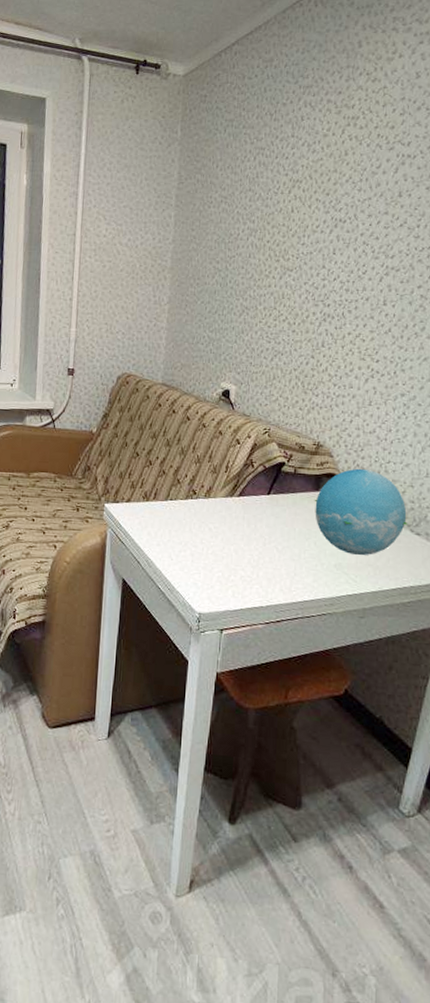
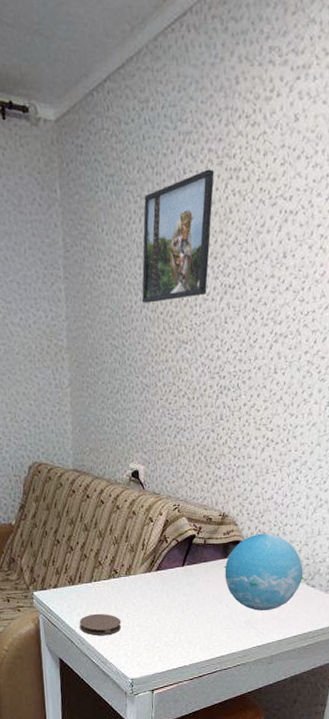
coaster: none [149,534,195,561] -> present [80,613,122,636]
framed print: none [250,117,332,232] -> present [142,169,214,303]

